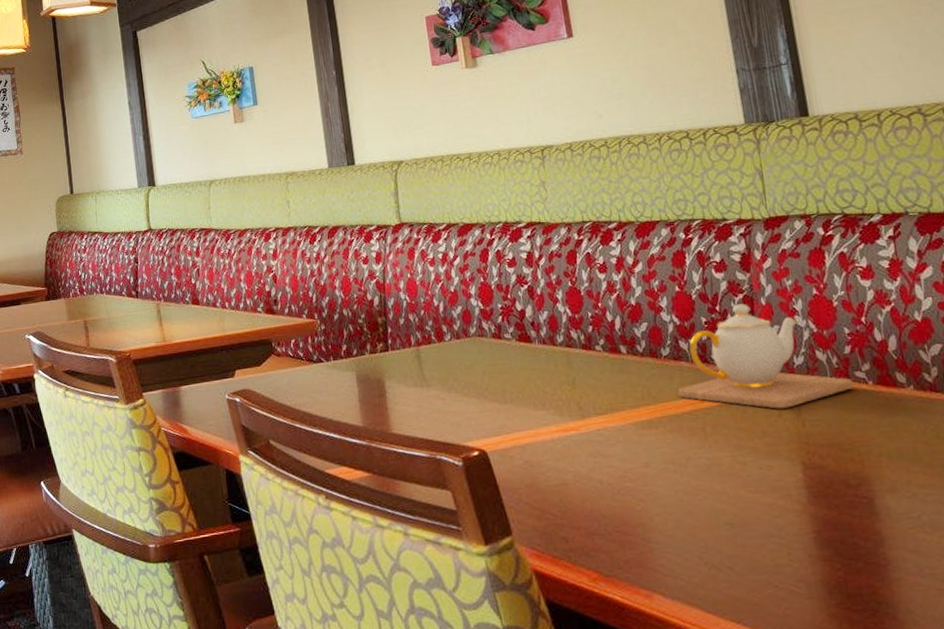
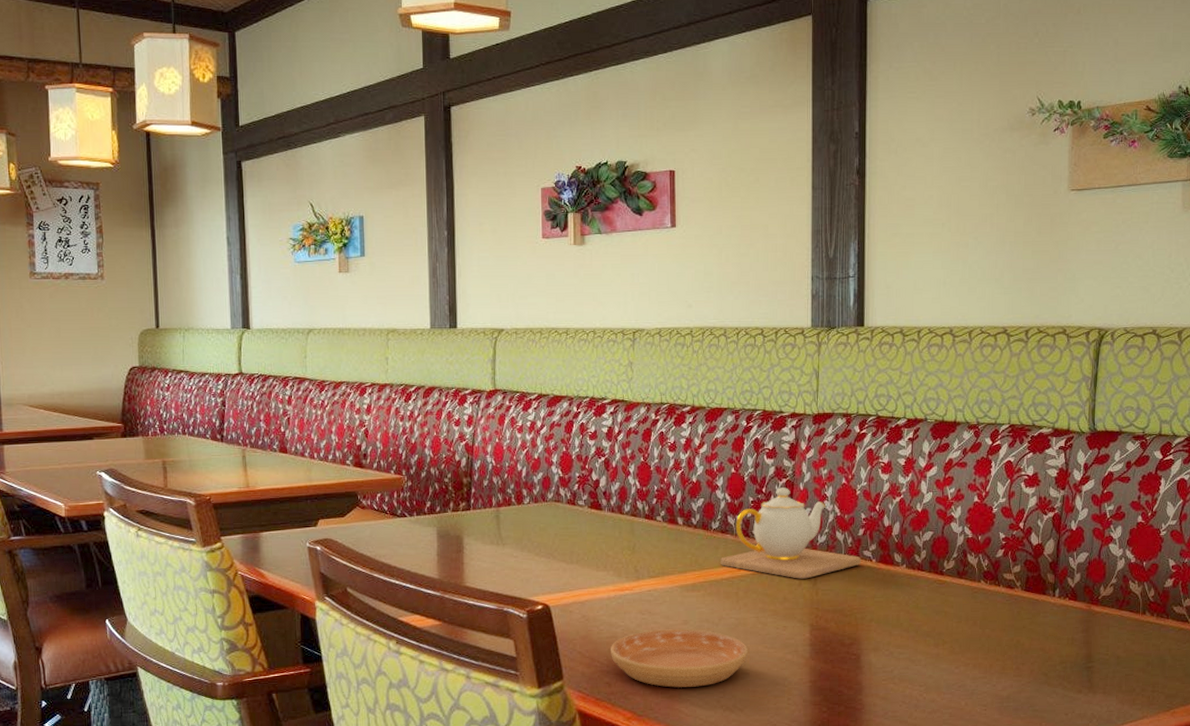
saucer: none [561,473,729,542] -> present [610,629,748,688]

